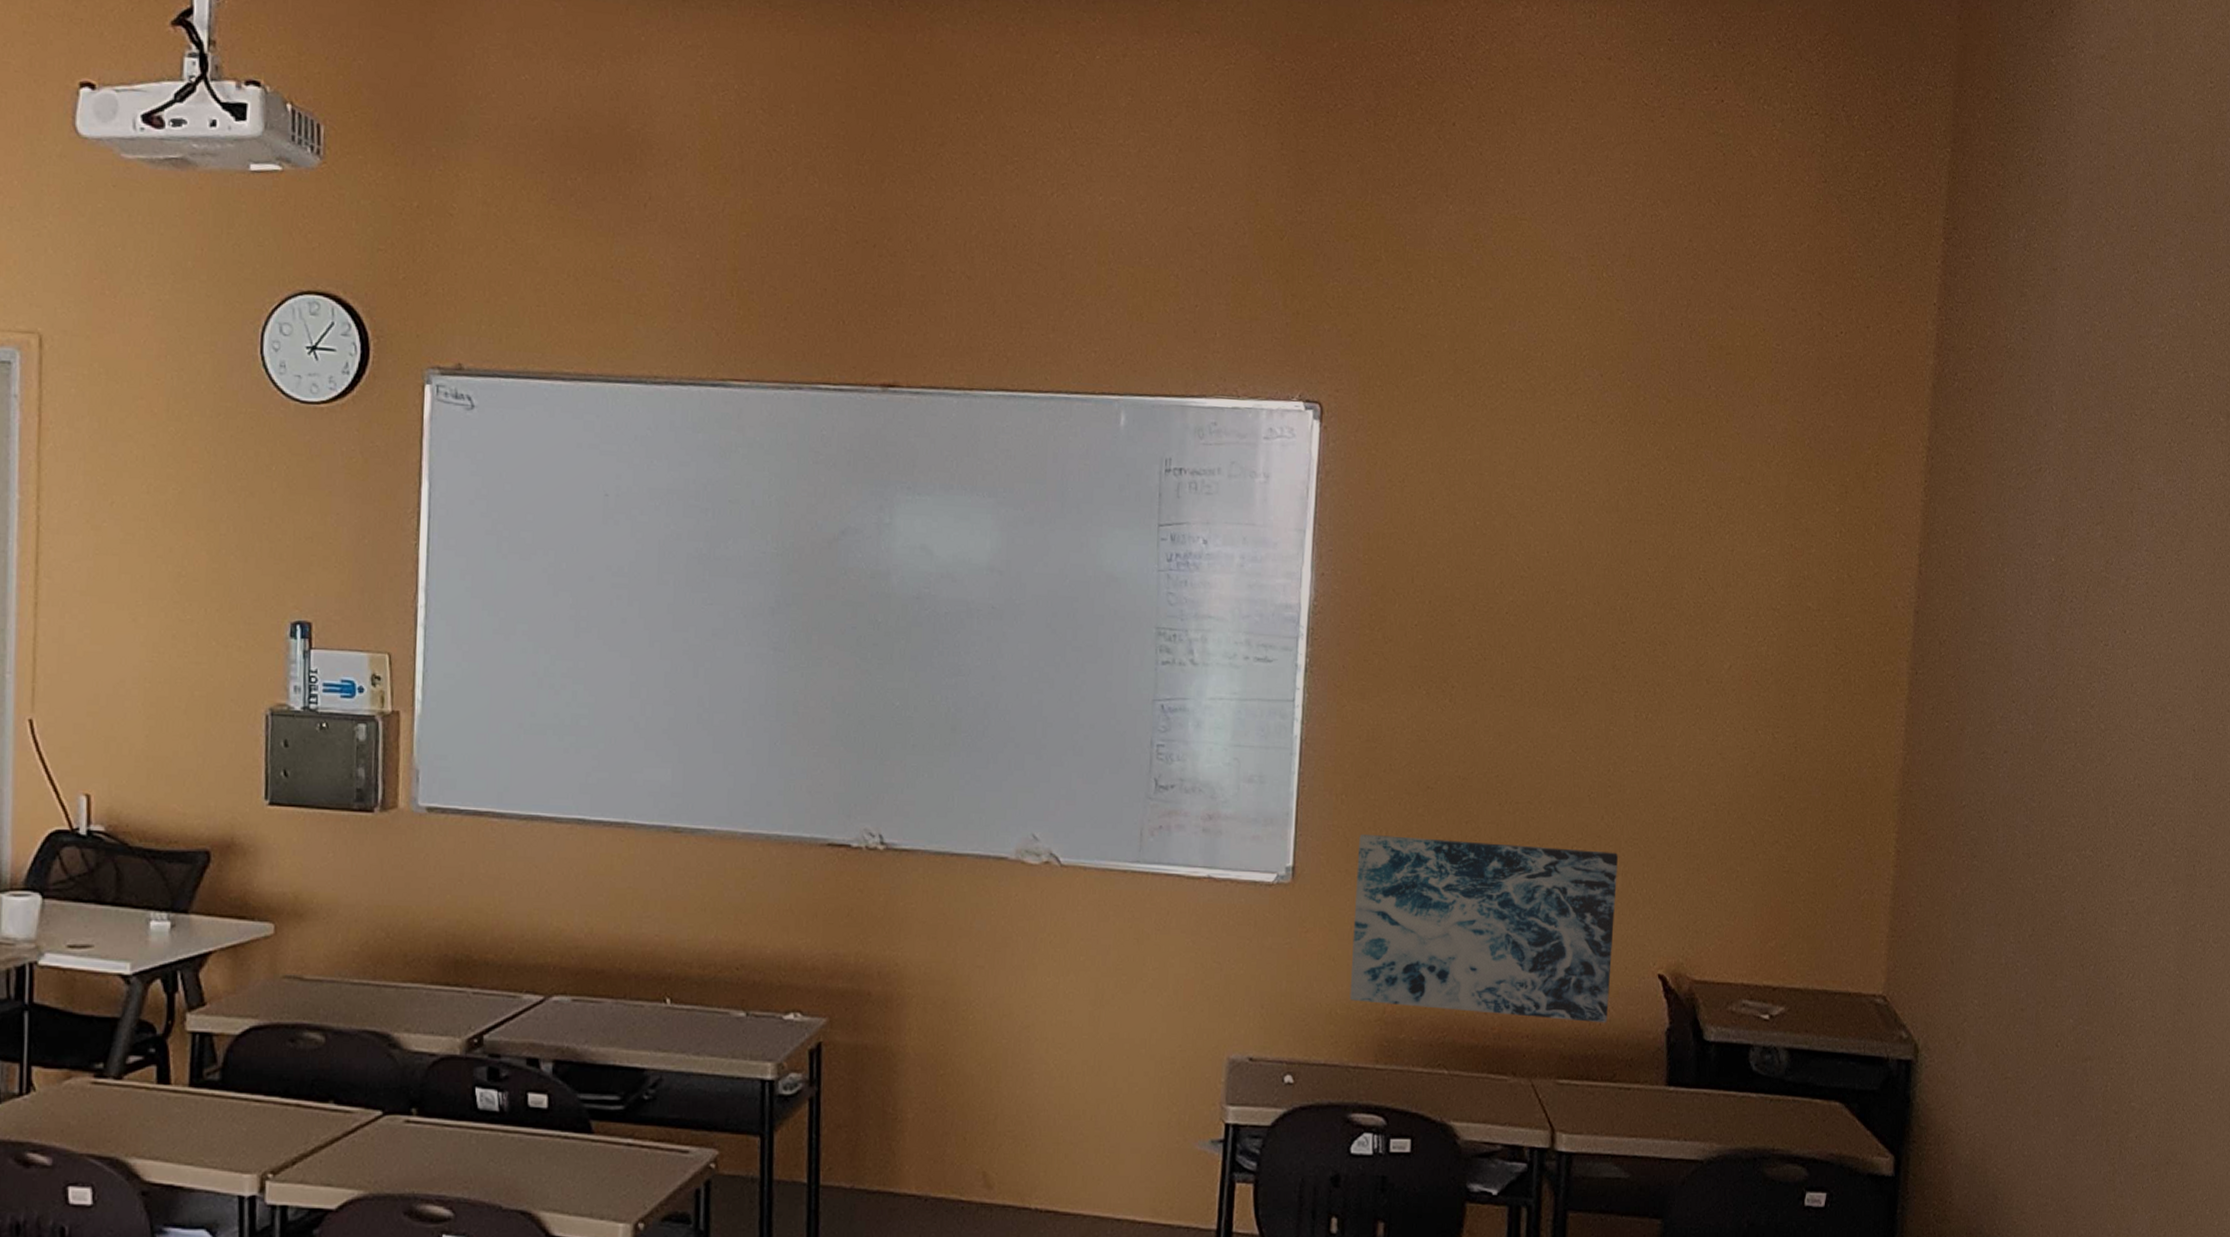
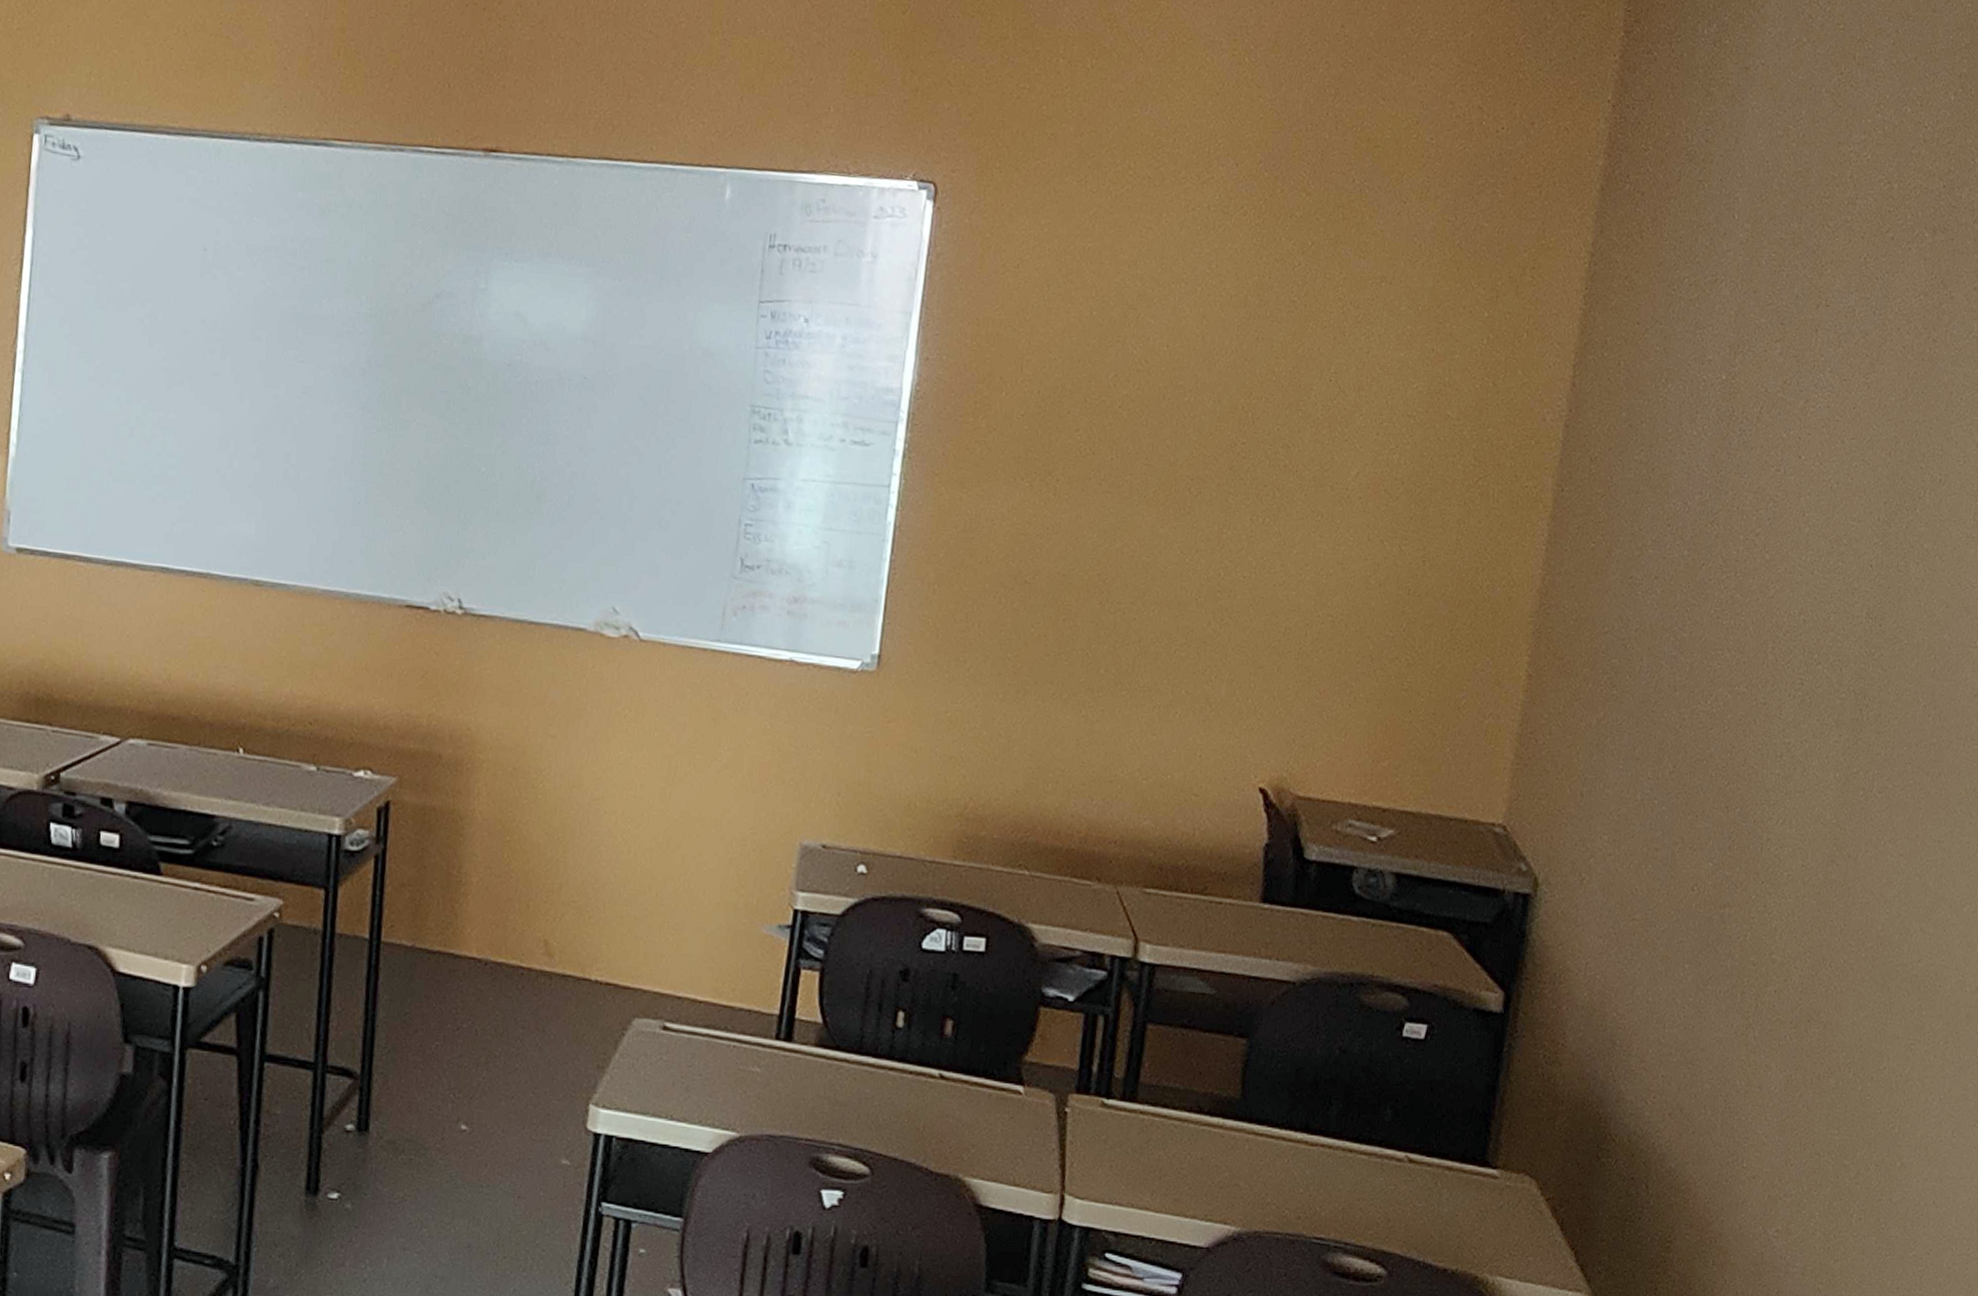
wall art: present [1350,833,1618,1023] -> none [930,625,1224,834]

